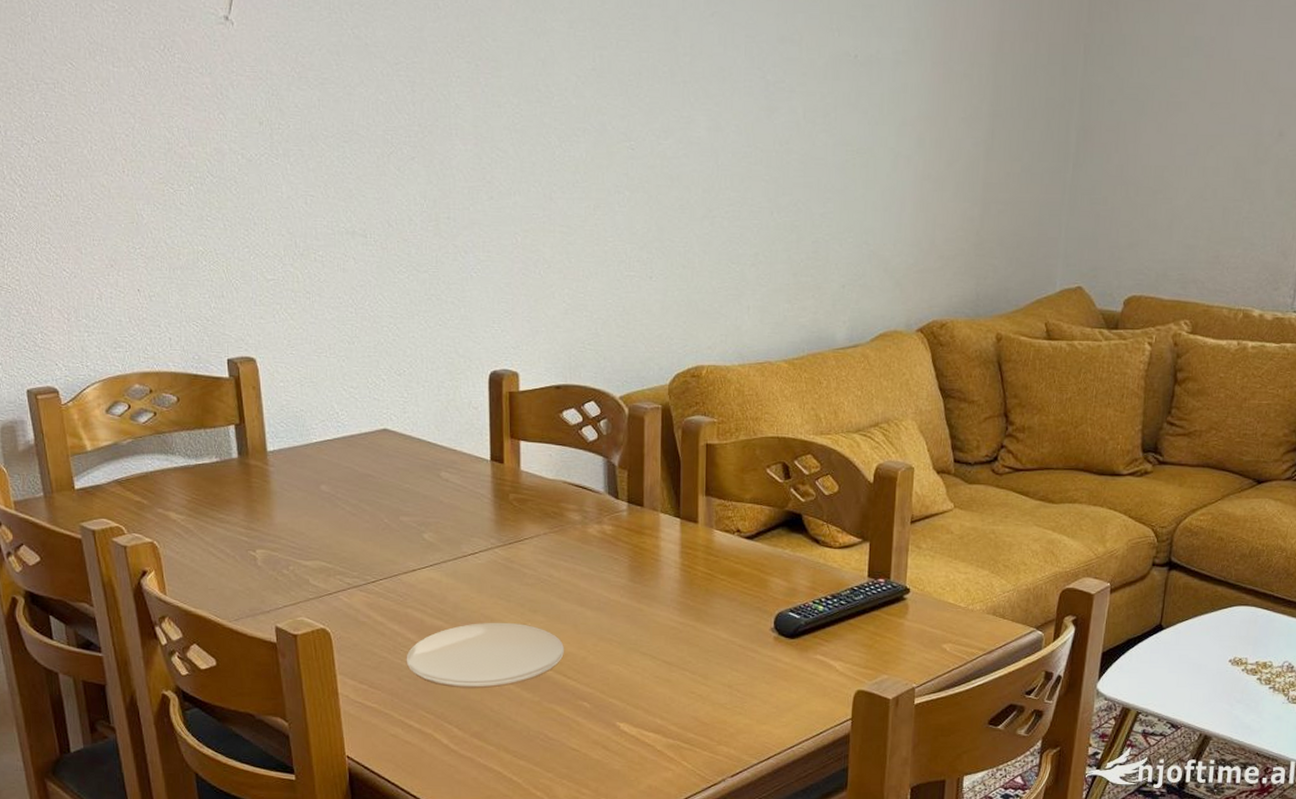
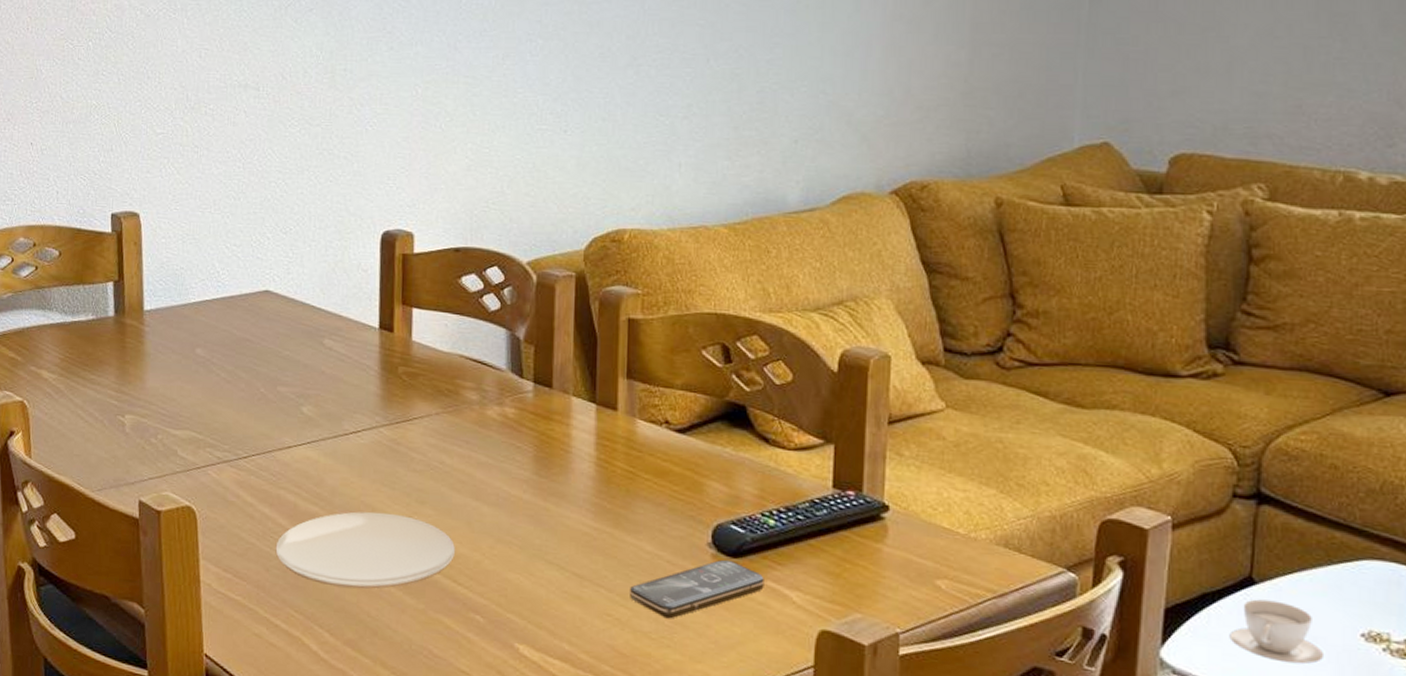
mobile phone: none [708,640,815,692] -> present [628,559,764,619]
teacup: none [1144,640,1205,686] -> present [1229,599,1325,665]

